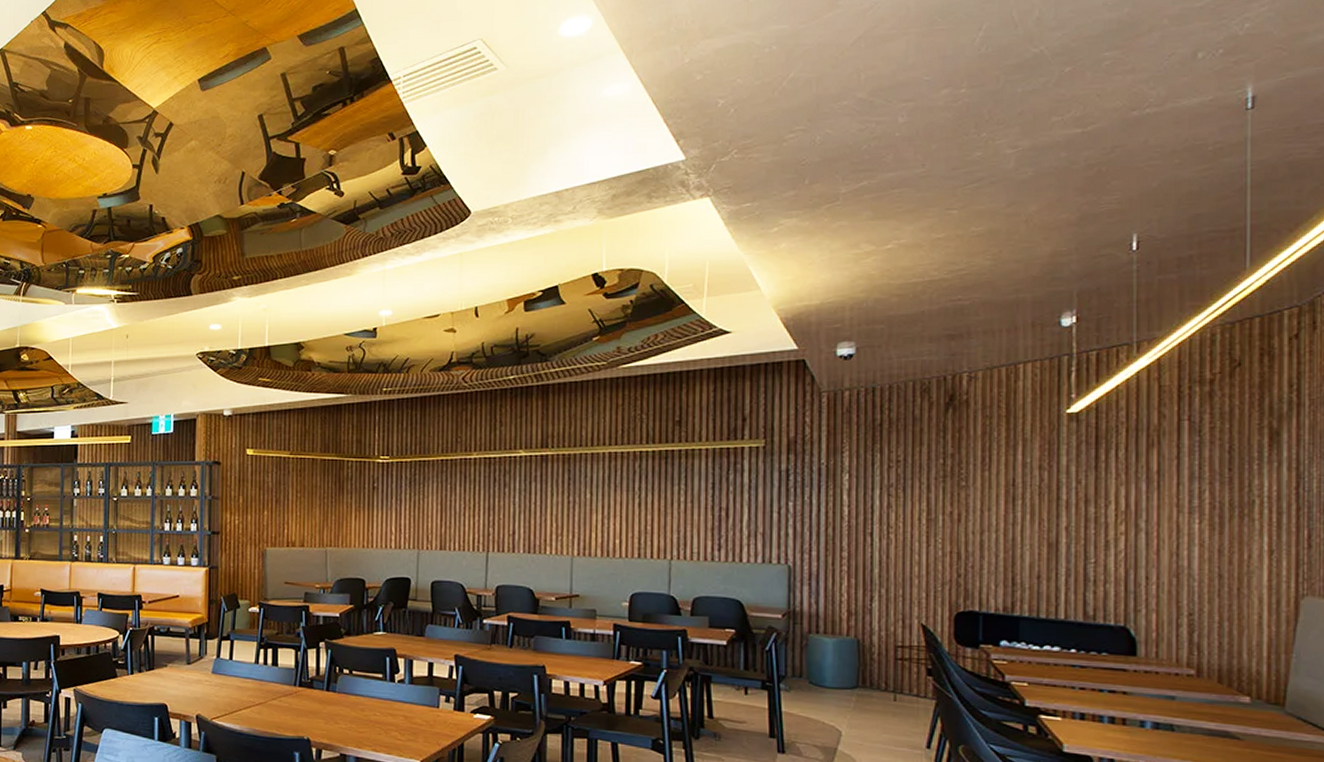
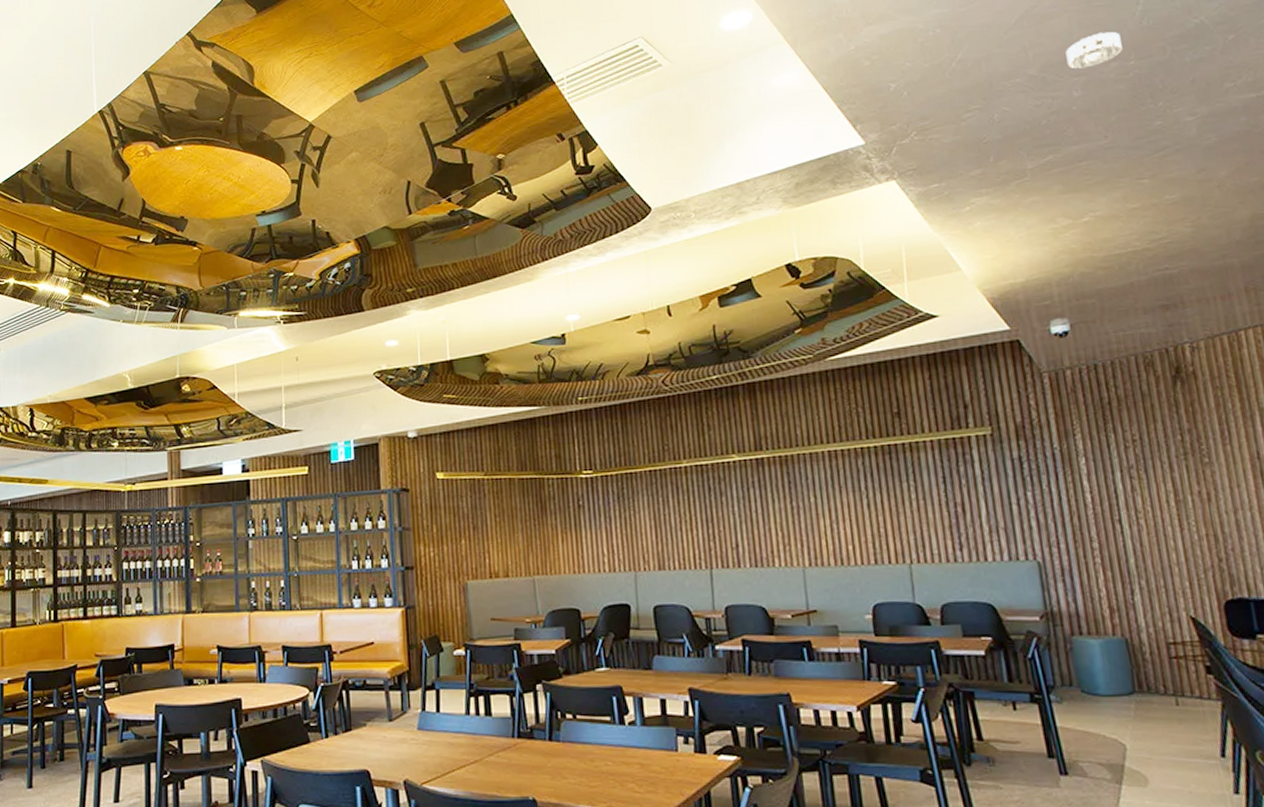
smoke detector: none [898,57,956,94] -> present [1065,31,1123,69]

